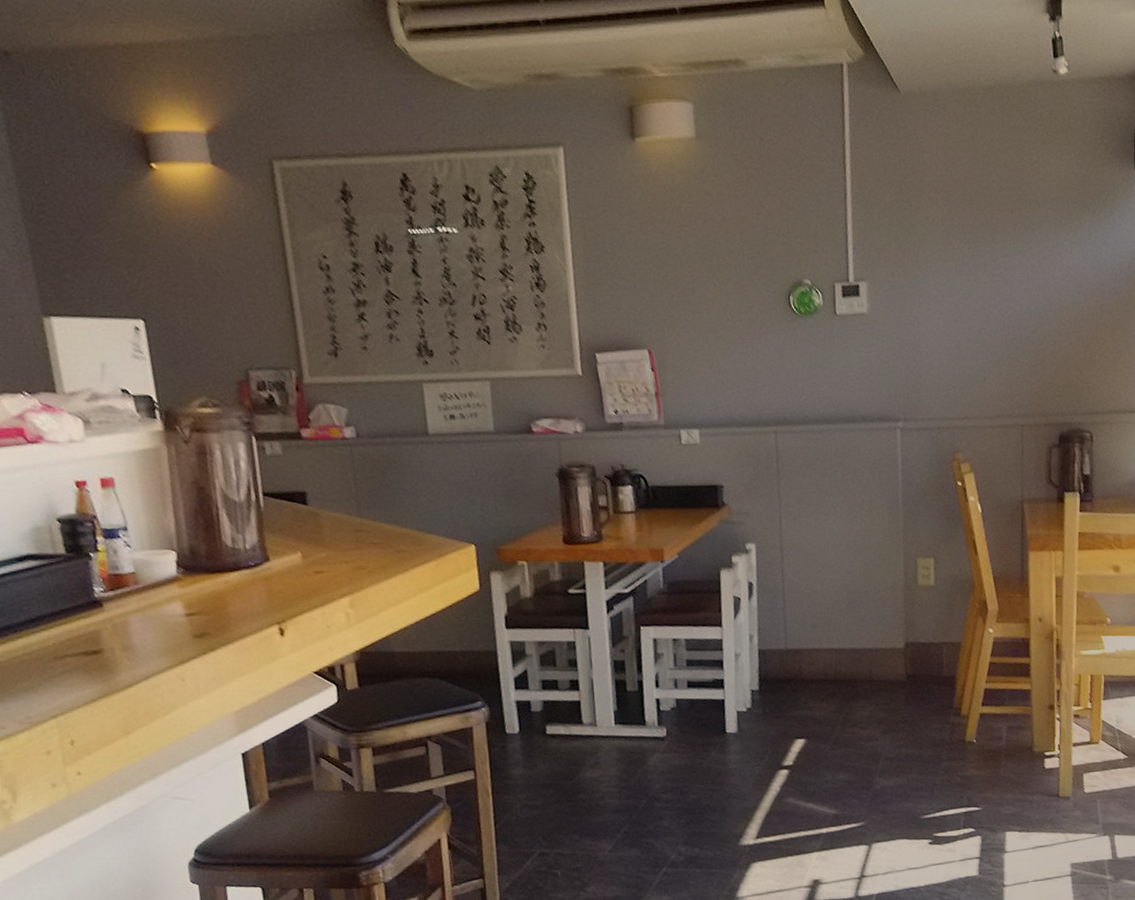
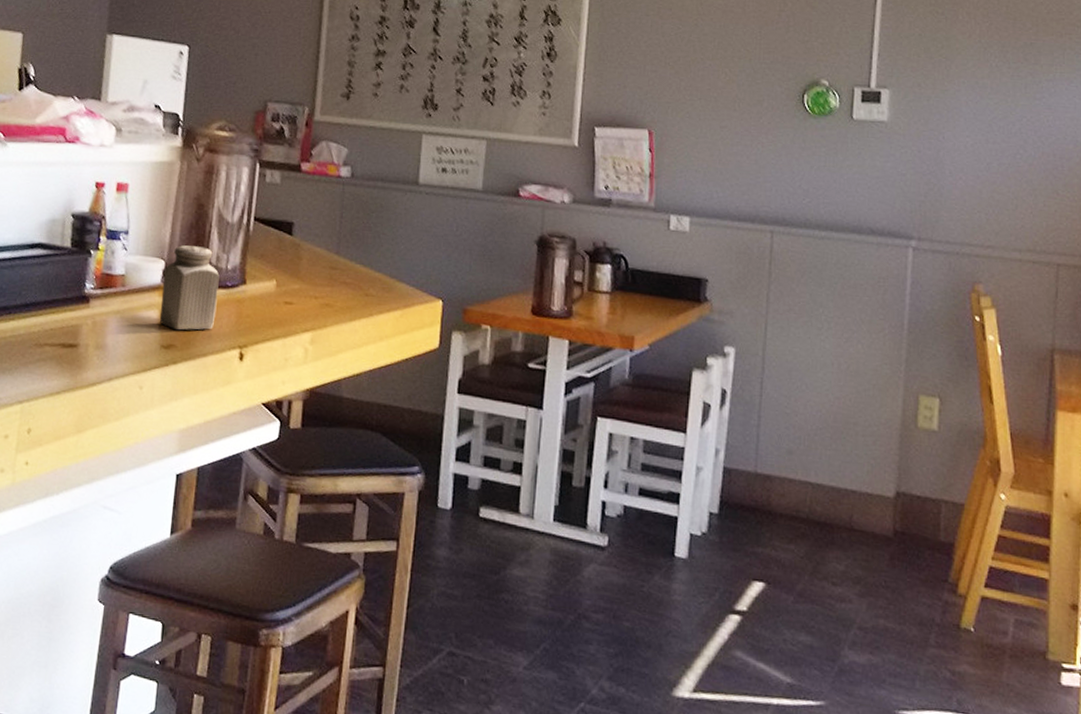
salt shaker: none [177,530,245,618] -> present [159,245,220,331]

